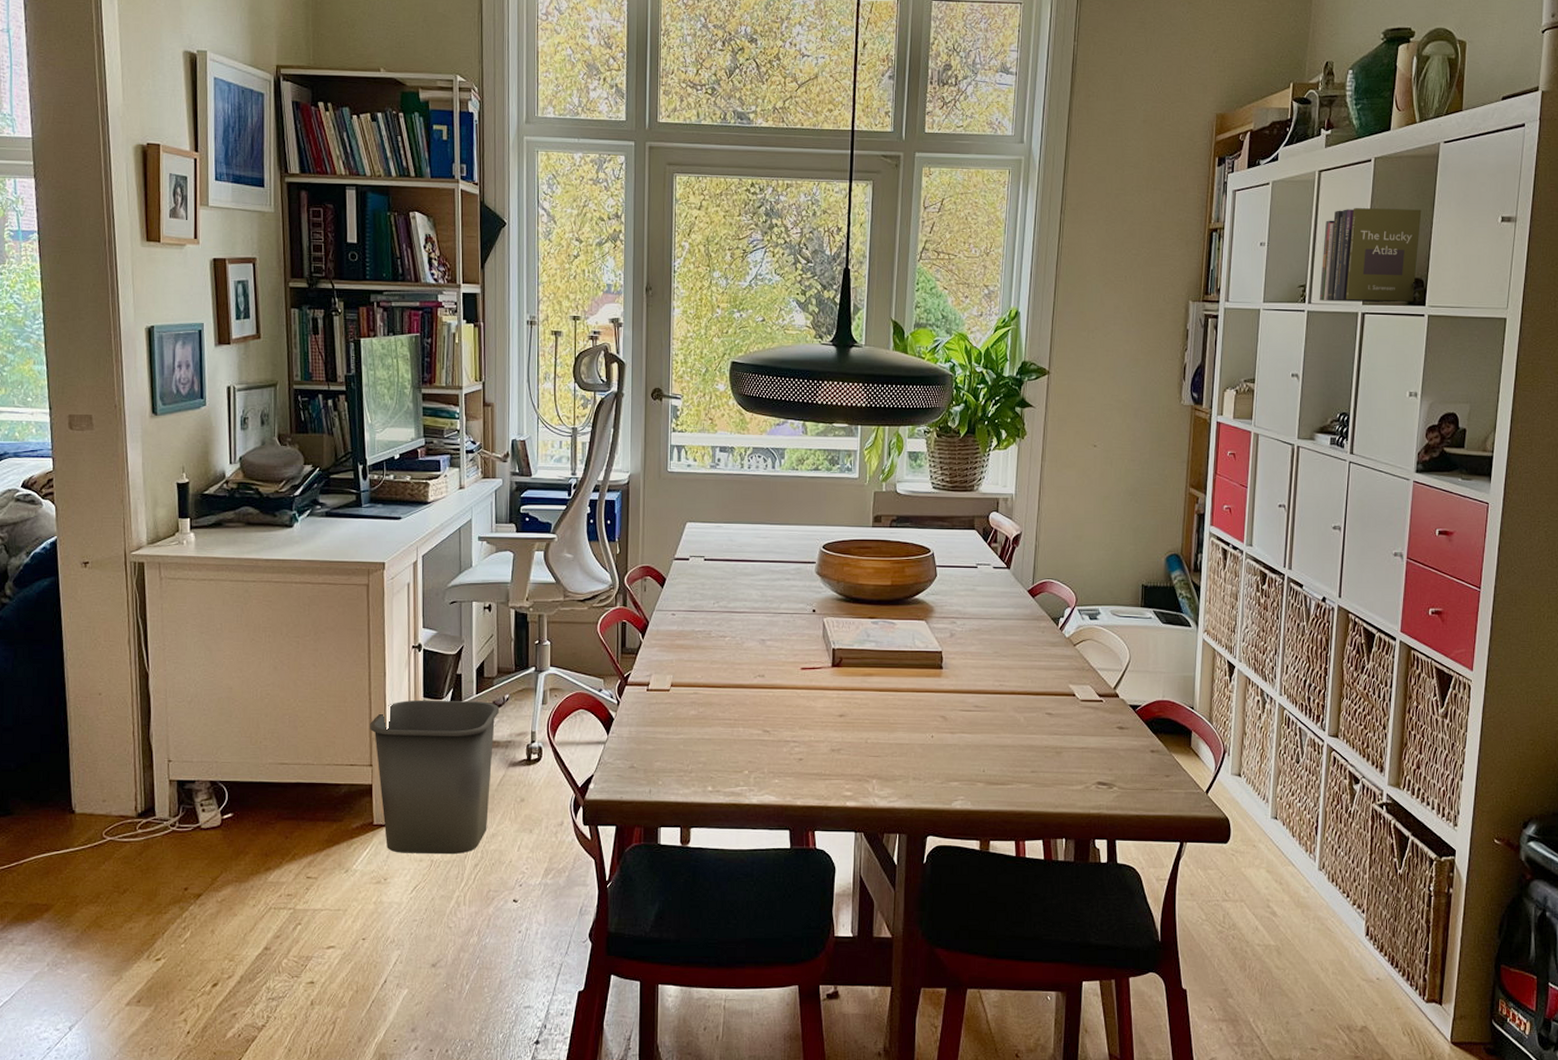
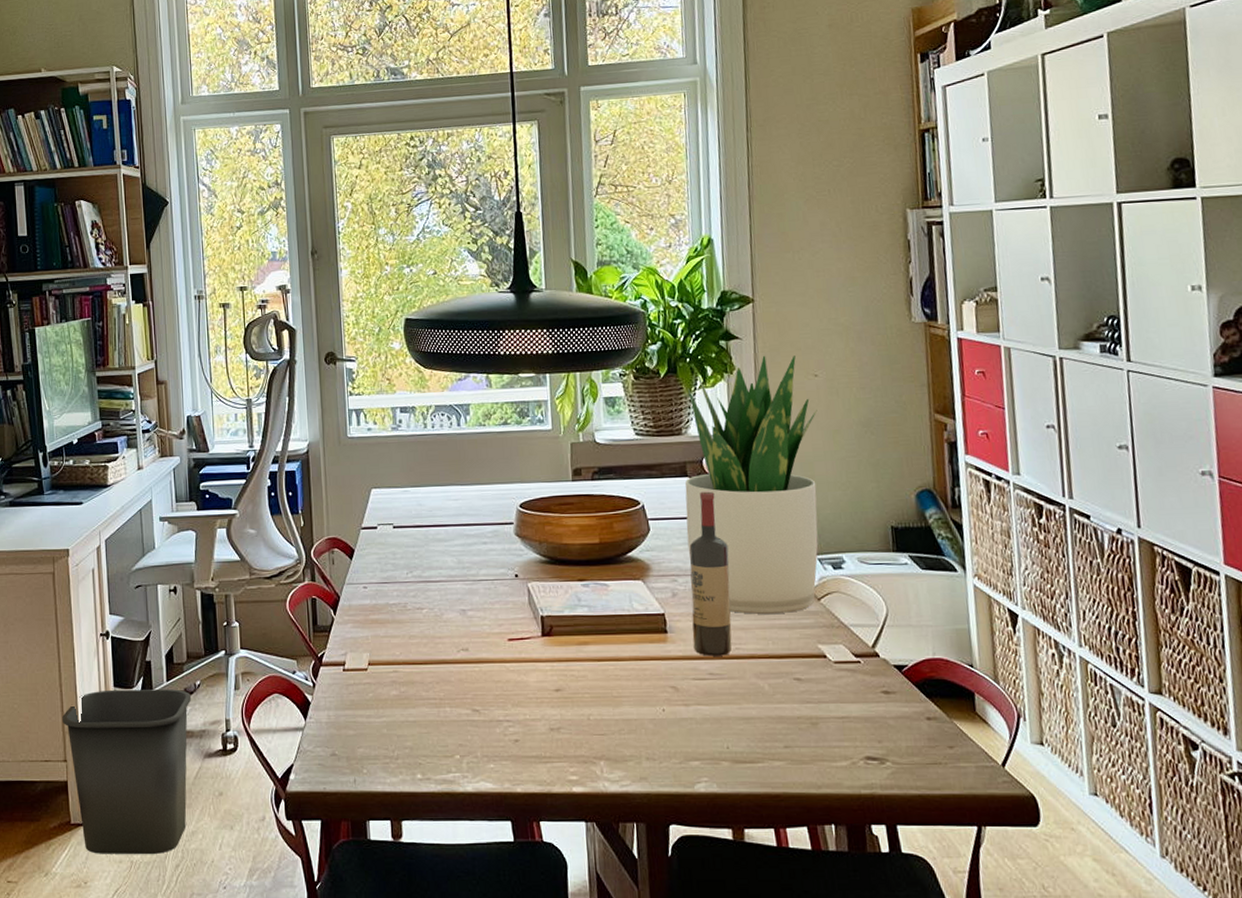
wine bottle: none [964,544,1003,691] -> present [689,491,732,656]
planter: none [968,424,1093,656] -> present [685,355,819,614]
books: present [1319,208,1422,302] -> none [1057,82,1180,194]

